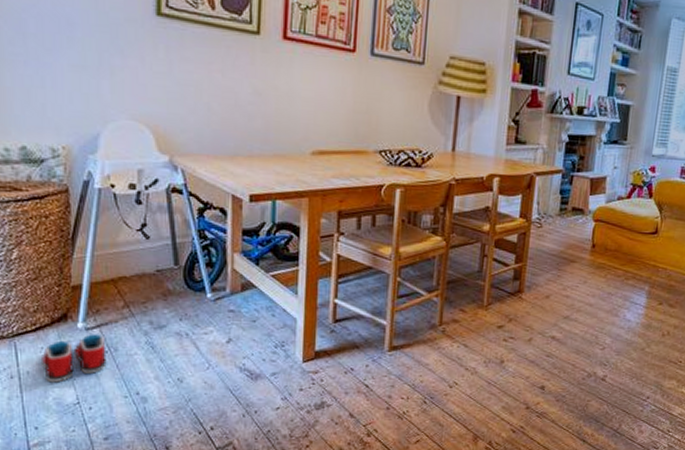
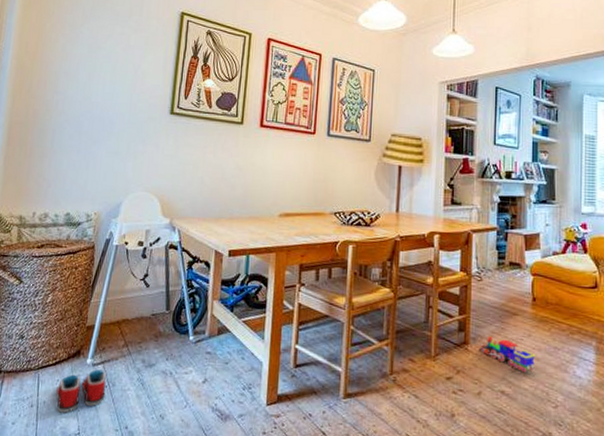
toy train: none [534,284,590,319] -> present [480,336,536,373]

